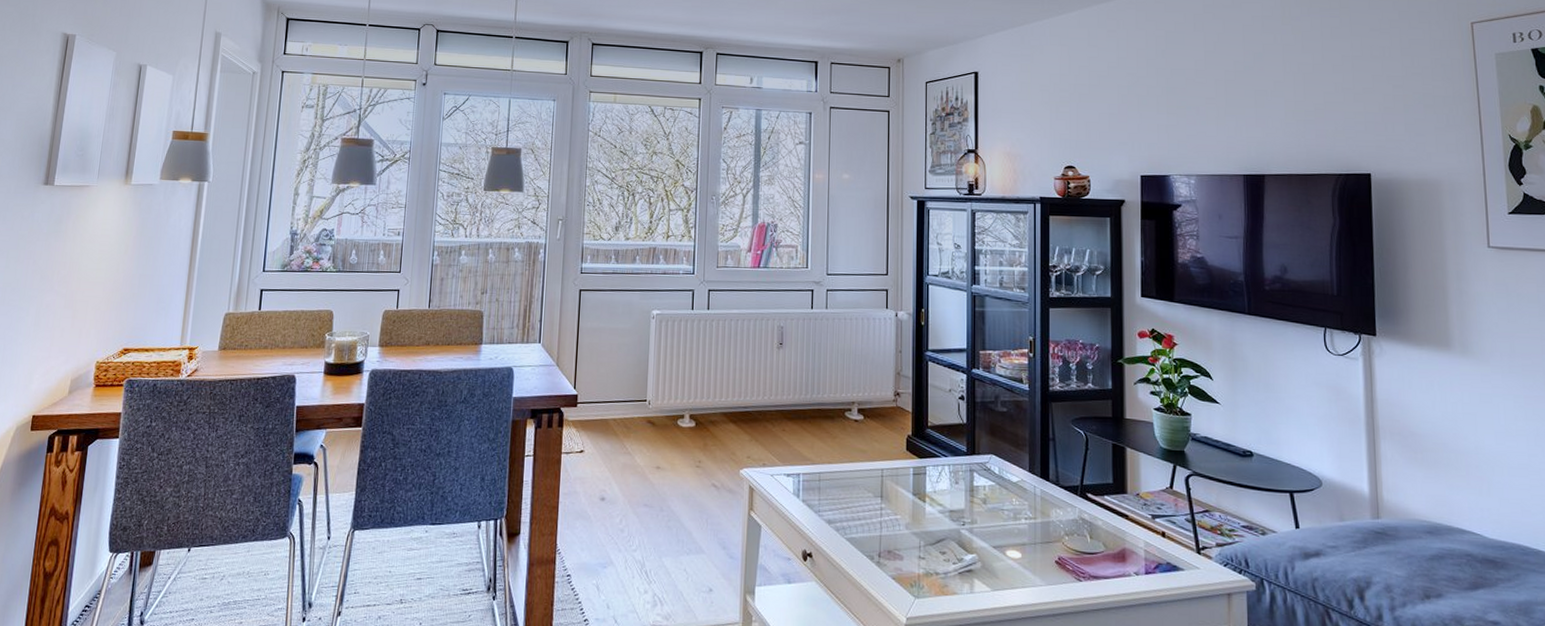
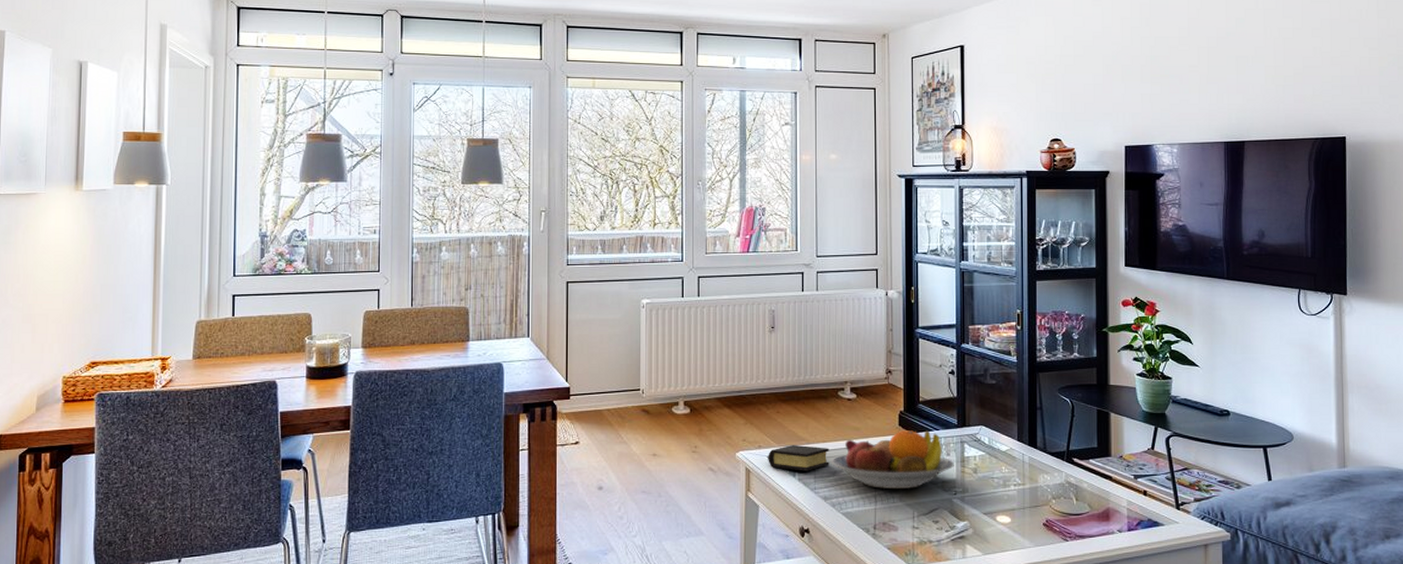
book: none [772,464,835,493] -> present [768,444,829,471]
fruit bowl: none [837,455,963,517] -> present [832,430,954,489]

